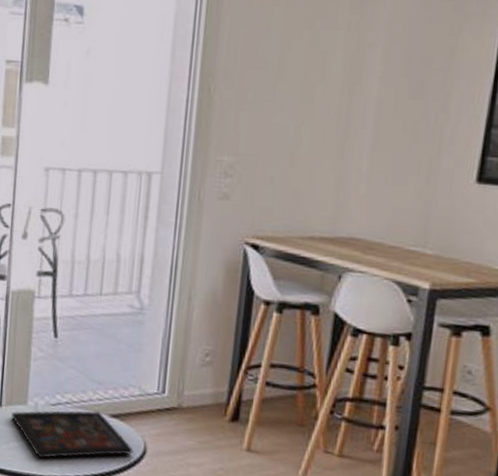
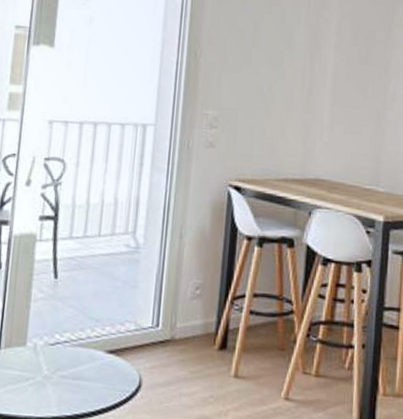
decorative tray: present [11,410,133,459] -> none [9,347,129,400]

